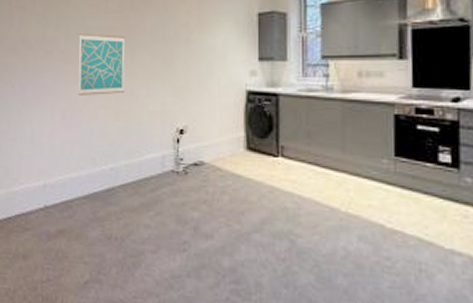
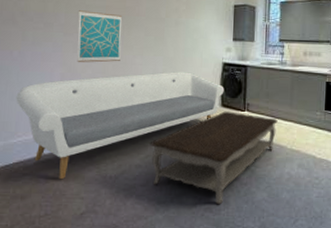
sofa: none [18,104,250,238] -> present [16,71,224,180]
coffee table: none [160,156,325,287] -> present [149,111,278,205]

